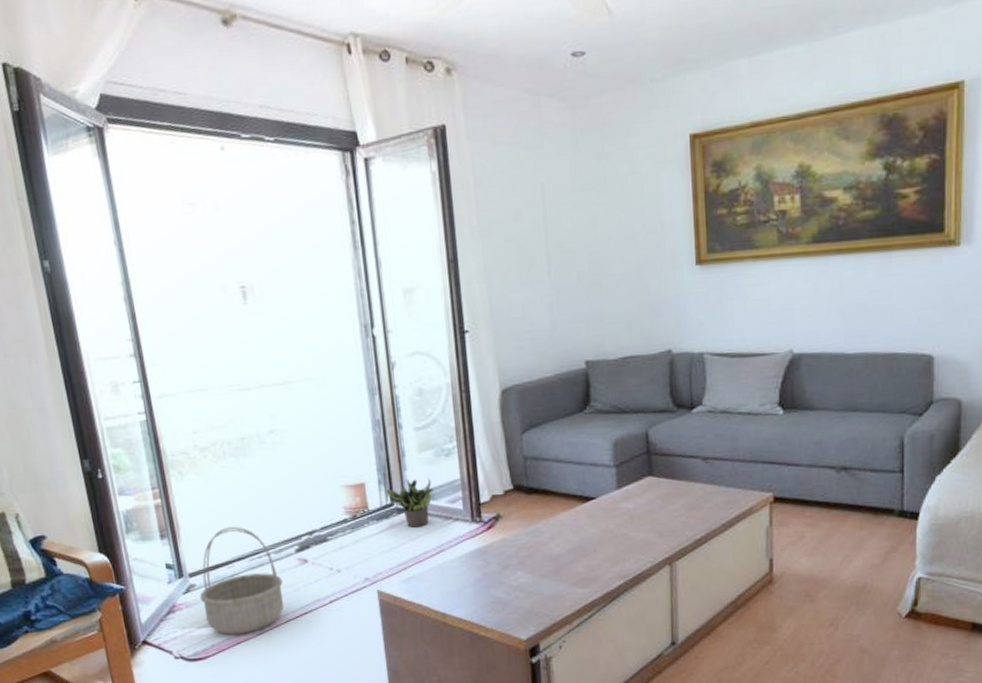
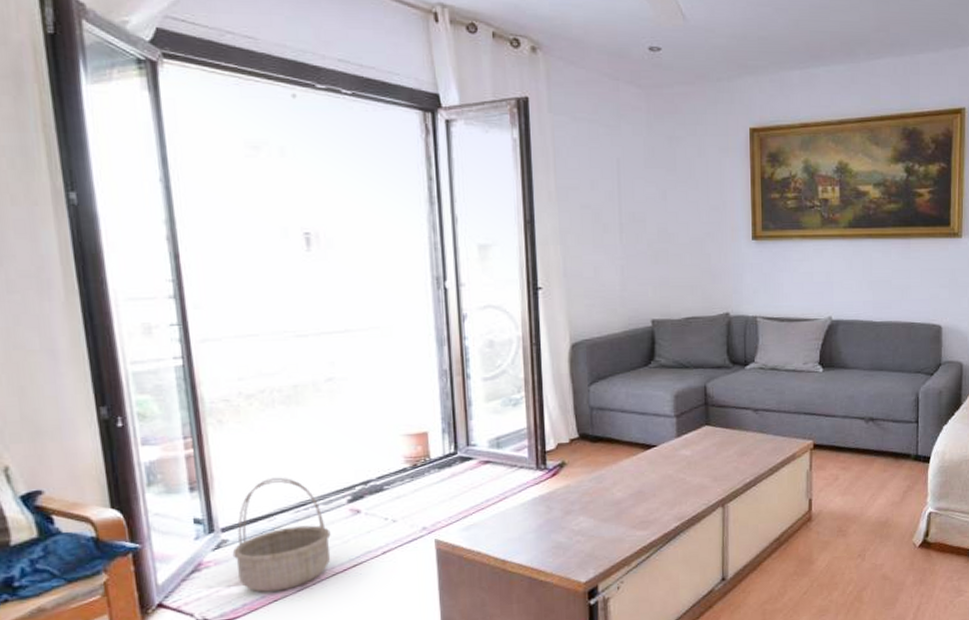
potted plant: present [385,478,434,528] -> none [448,427,499,476]

